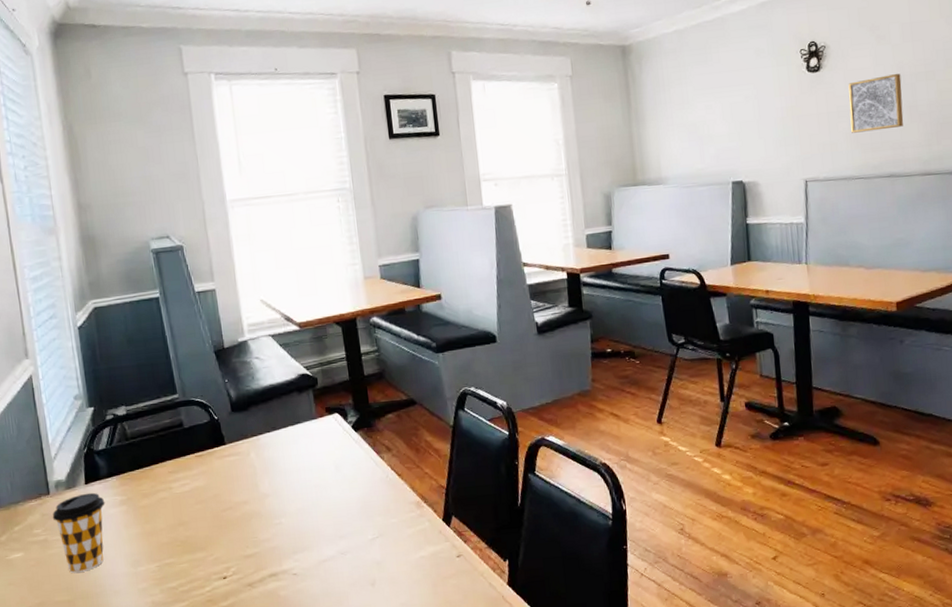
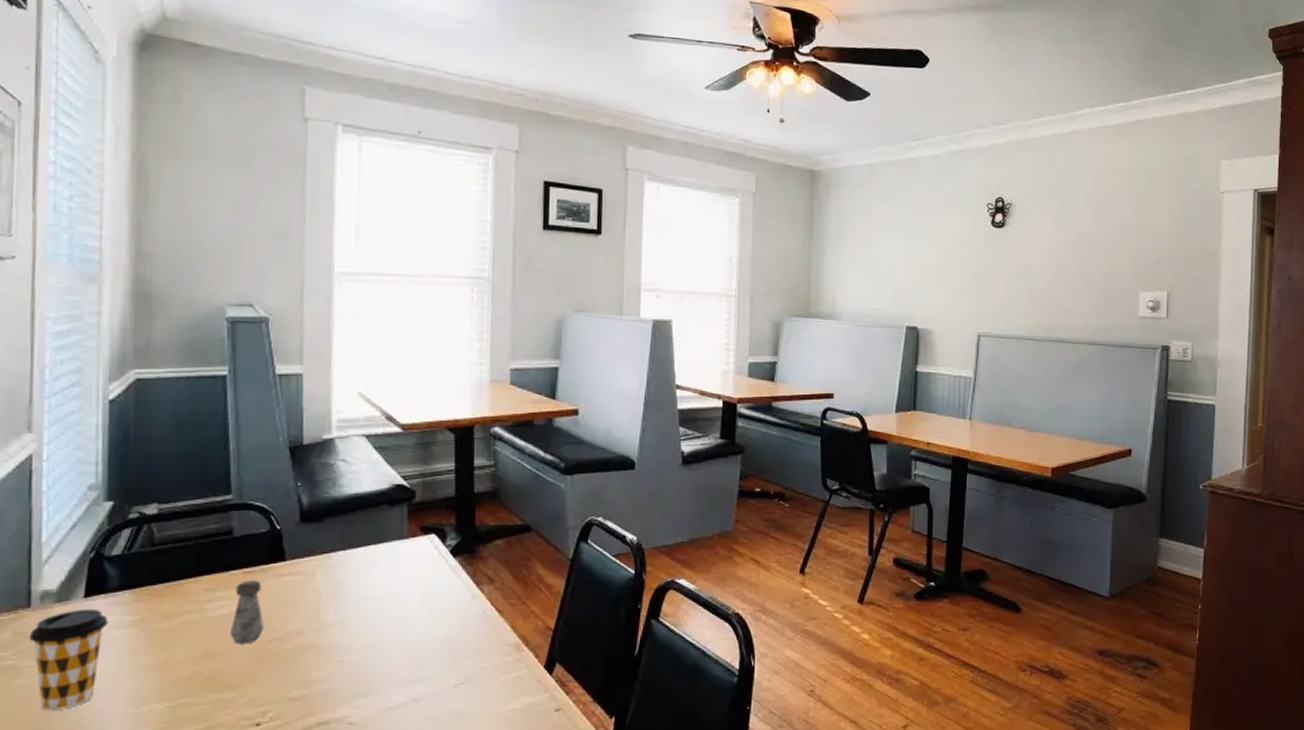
salt shaker: none [191,462,218,515] -> present [230,580,265,645]
wall art: present [848,74,904,133] -> none [1027,241,1079,295]

